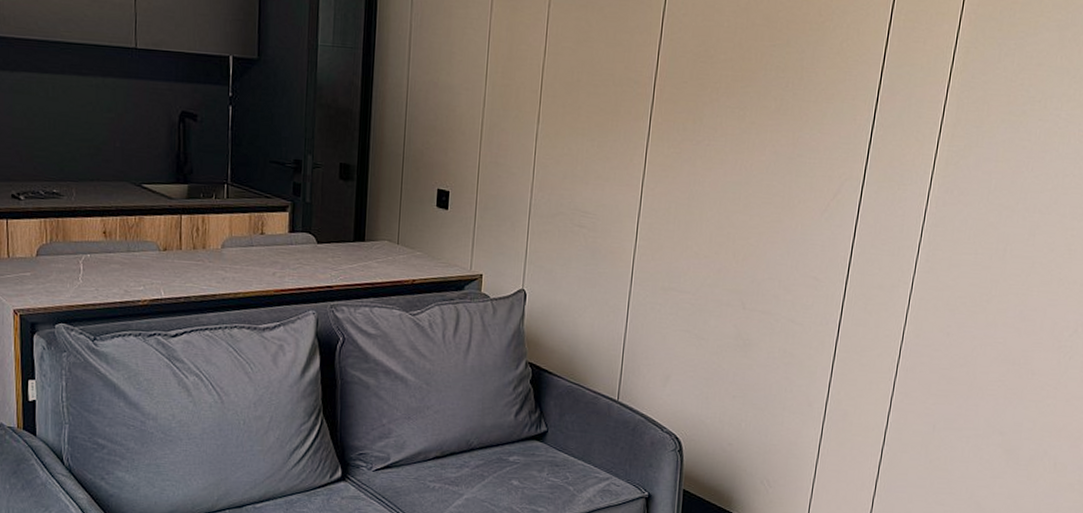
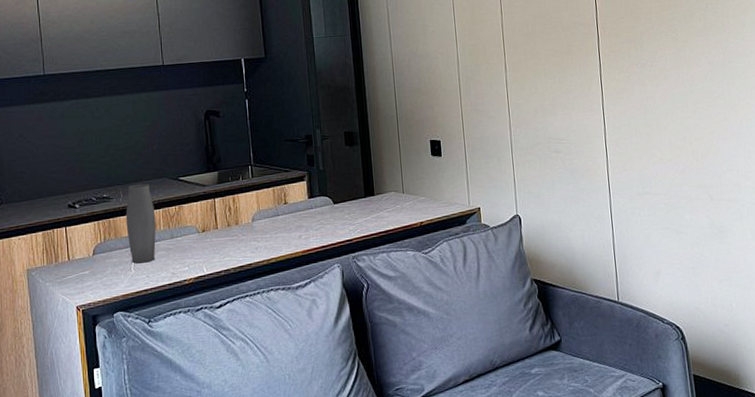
vase: none [76,183,112,274] -> present [125,183,156,264]

